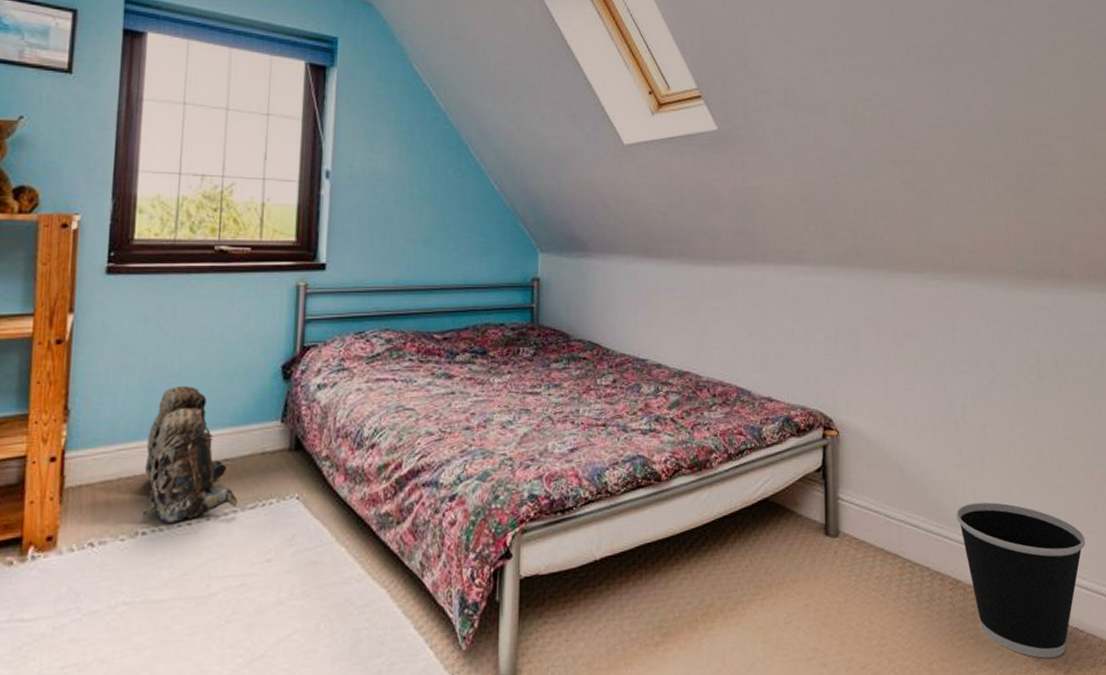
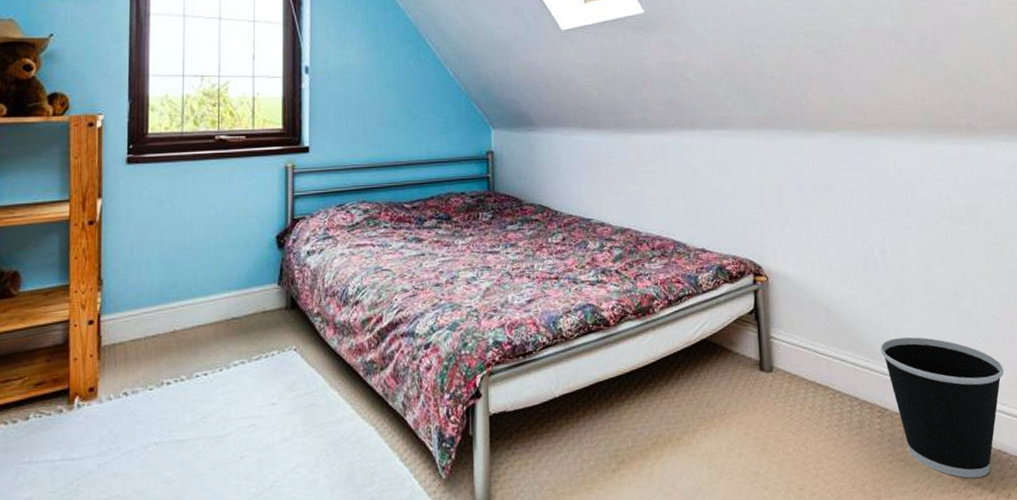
backpack: present [143,385,238,523] -> none [166,256,245,374]

